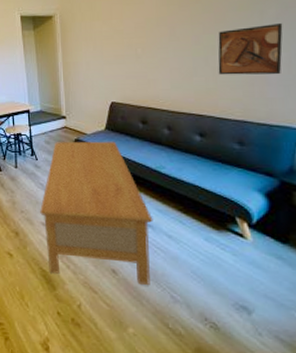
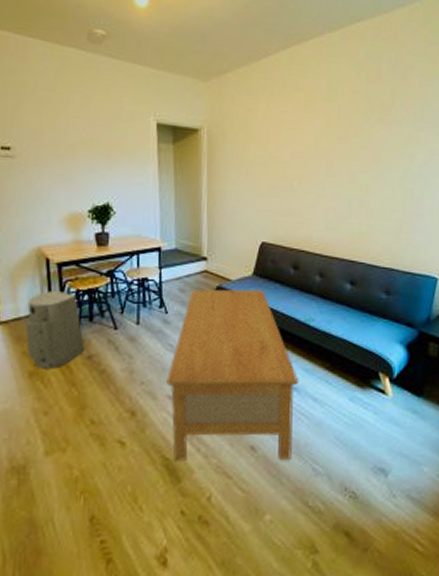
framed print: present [218,22,283,75] -> none [371,169,429,222]

